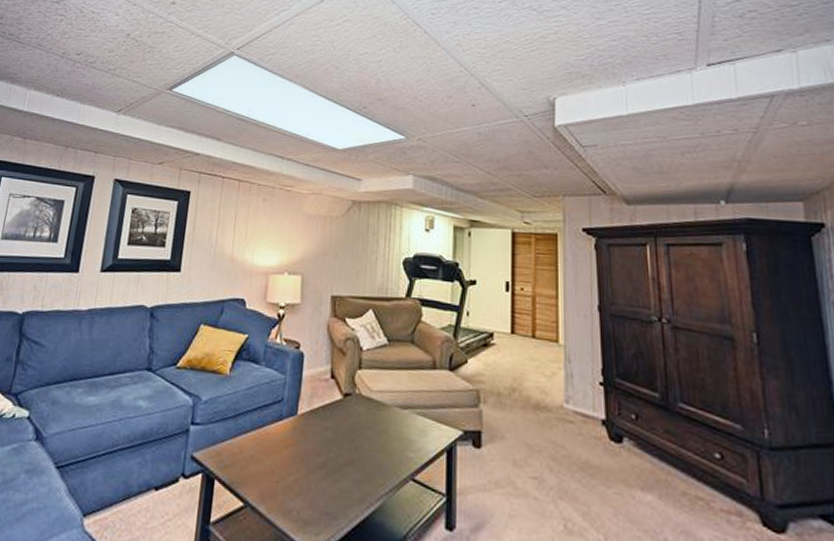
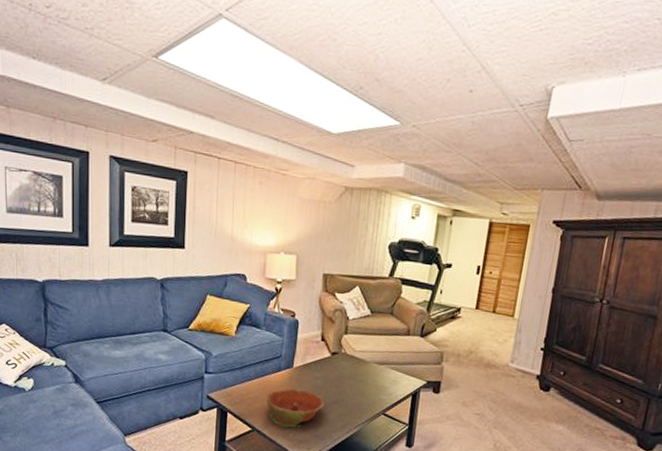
bowl: none [264,443,336,502] -> present [266,388,325,428]

